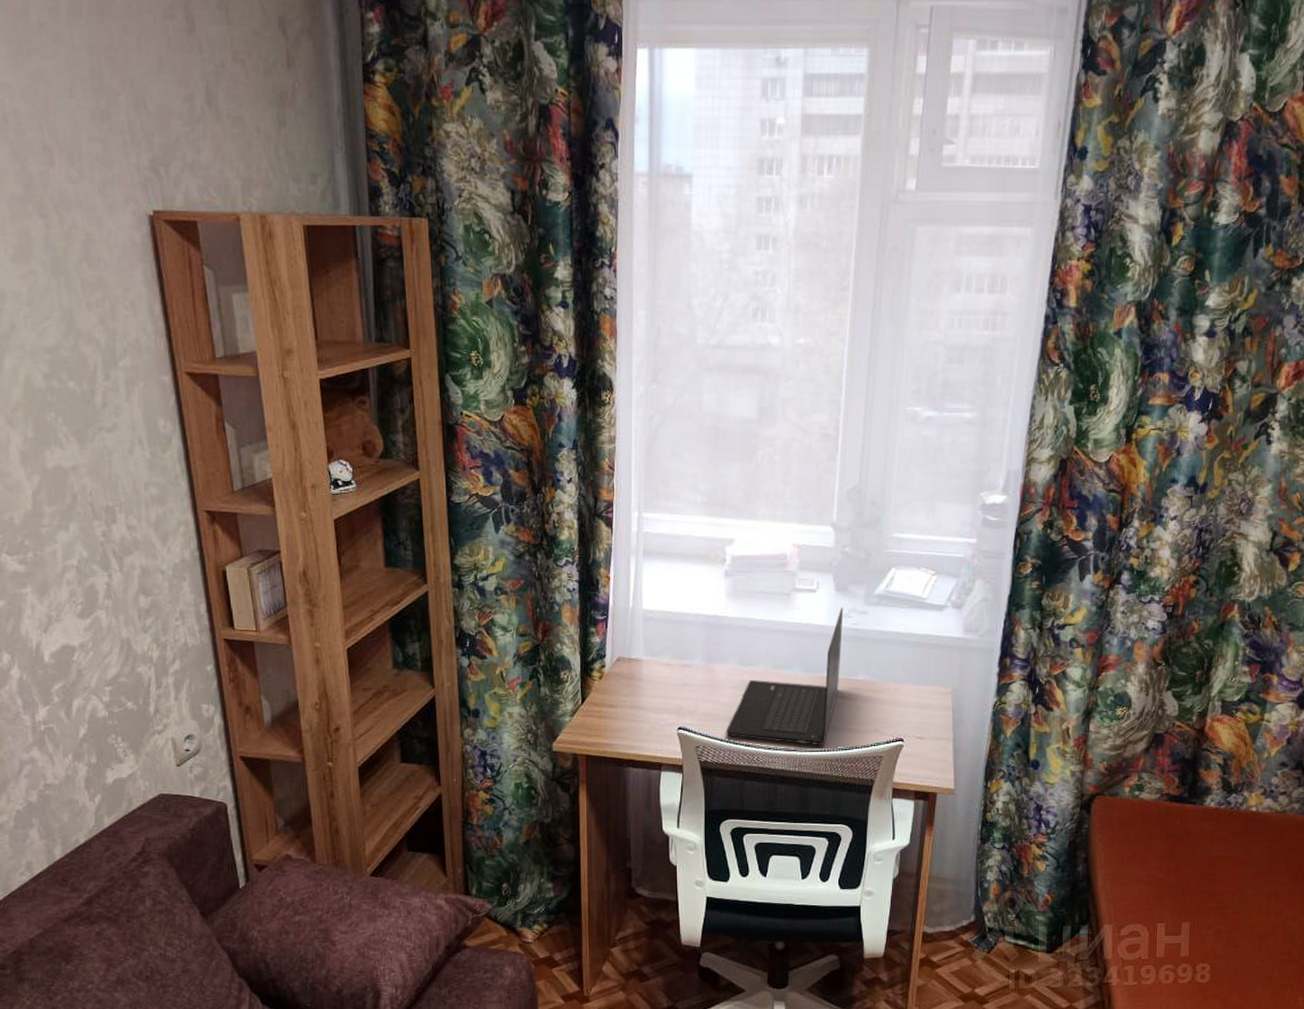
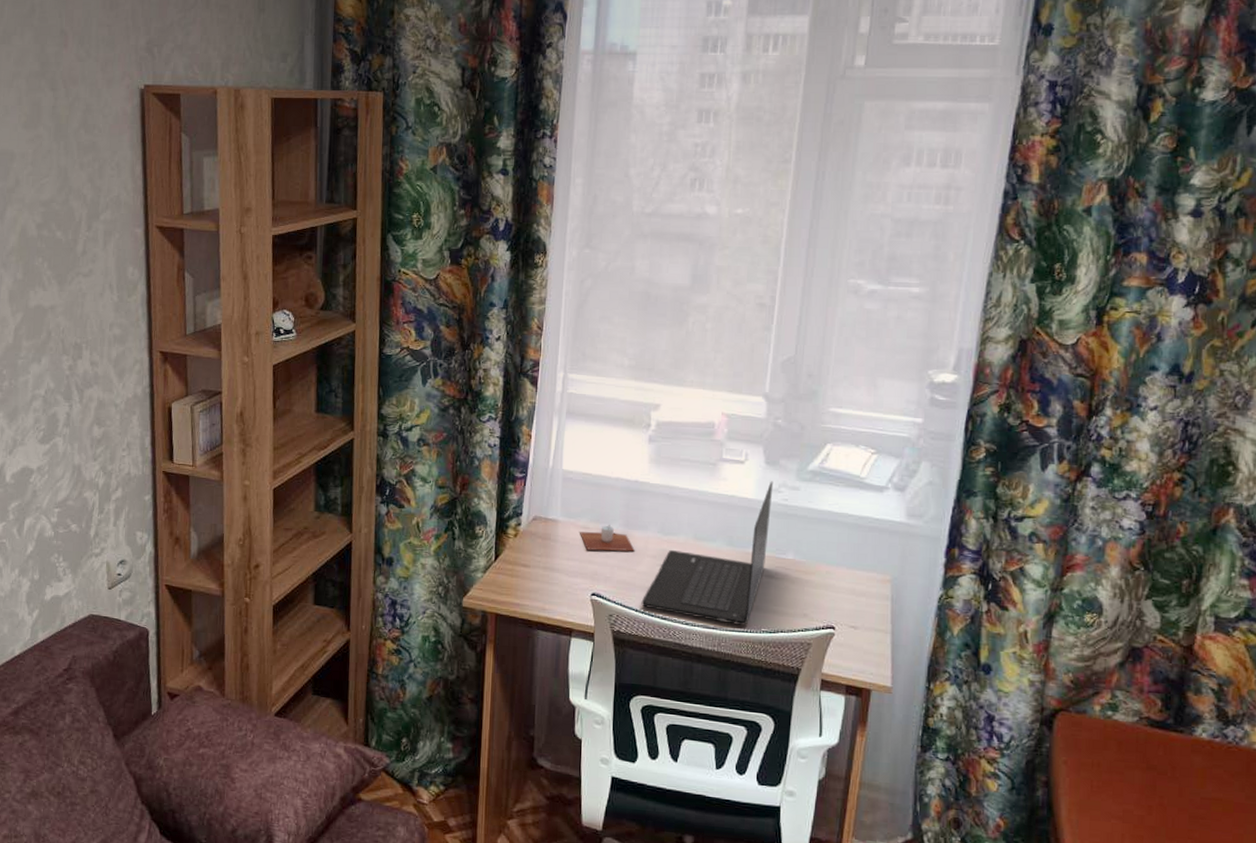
cup: none [663,660,717,686] -> present [580,525,635,552]

